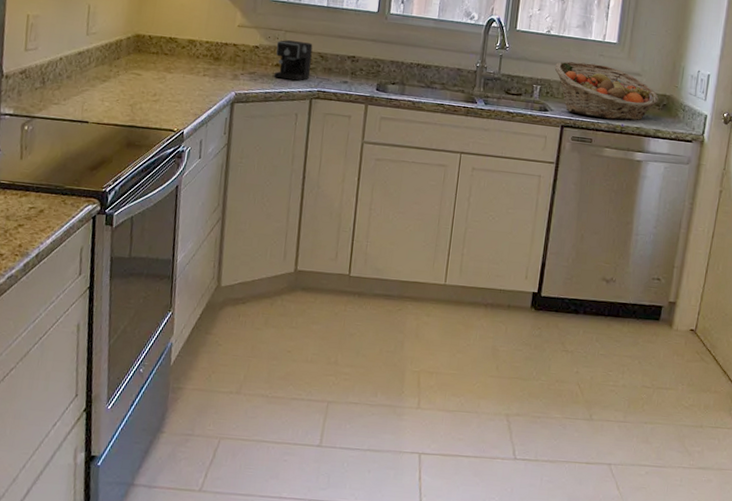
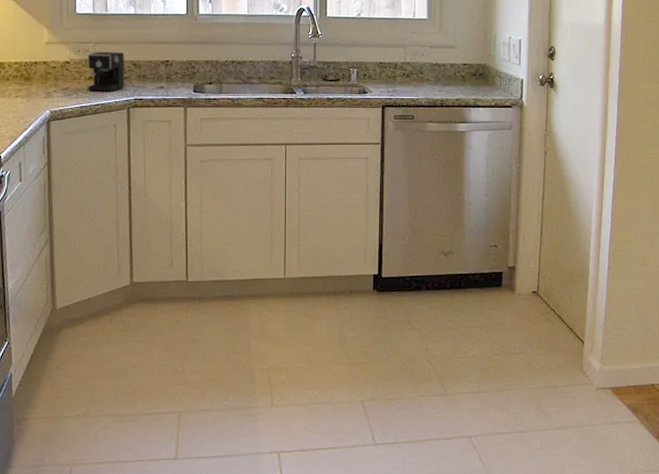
fruit basket: present [554,61,659,121] -> none [369,41,474,94]

